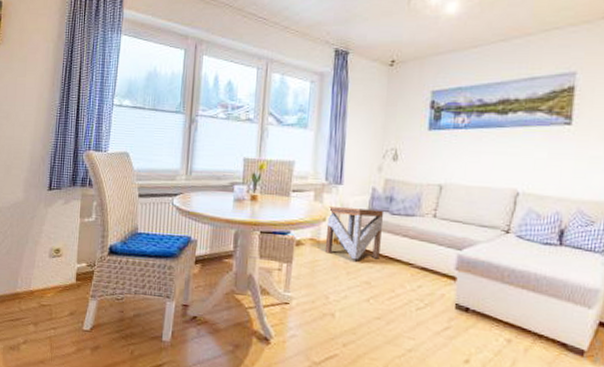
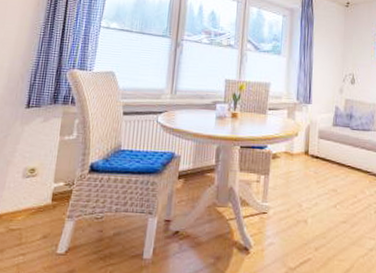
side table: present [324,207,384,260] -> none [297,123,346,170]

